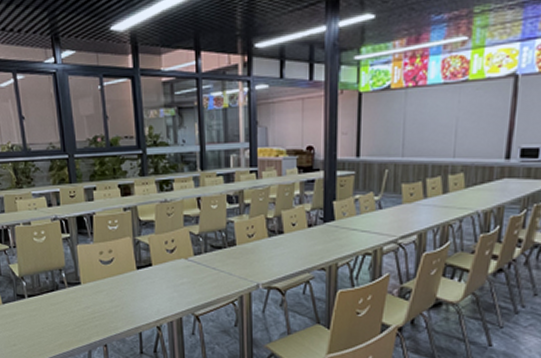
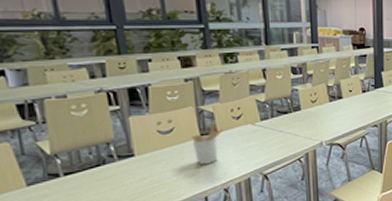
utensil holder: none [129,256,158,298] -> present [191,124,224,164]

